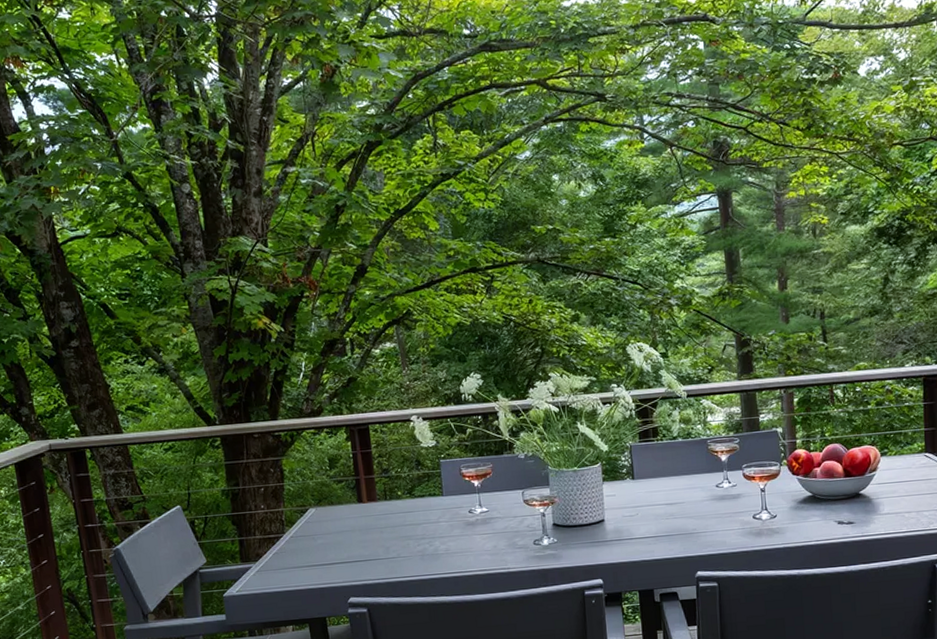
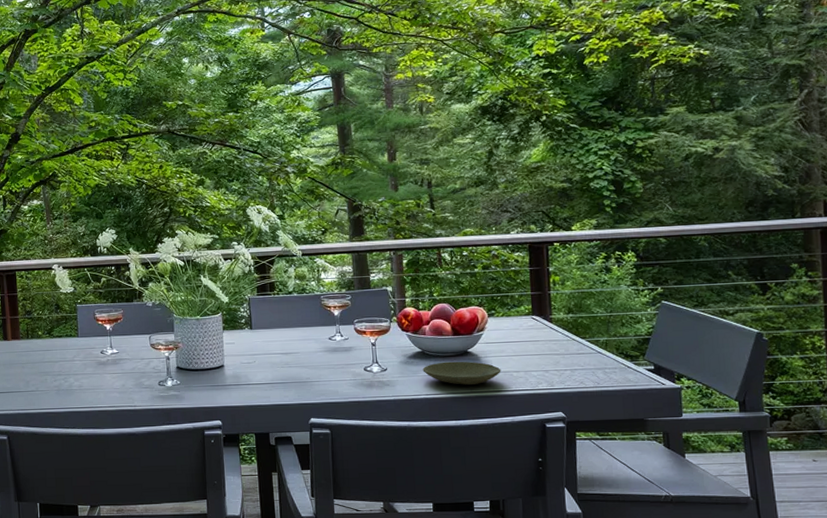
plate: none [813,504,893,529] -> present [422,361,501,385]

